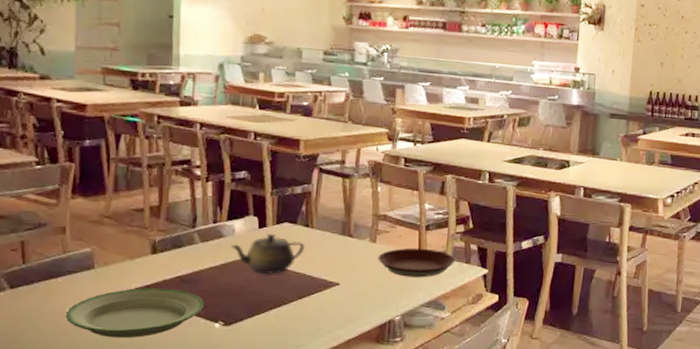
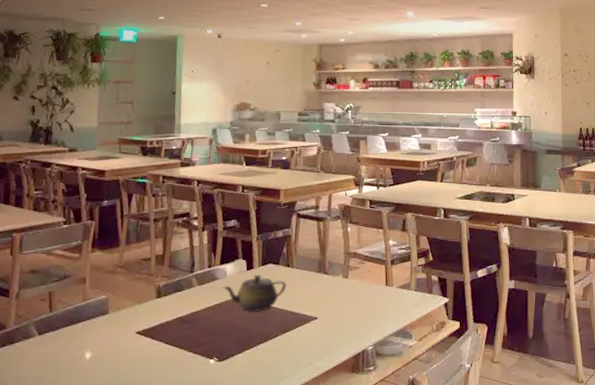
plate: present [65,287,205,338] -> none [83,328,201,377]
plate: present [378,247,456,278] -> none [350,281,419,309]

